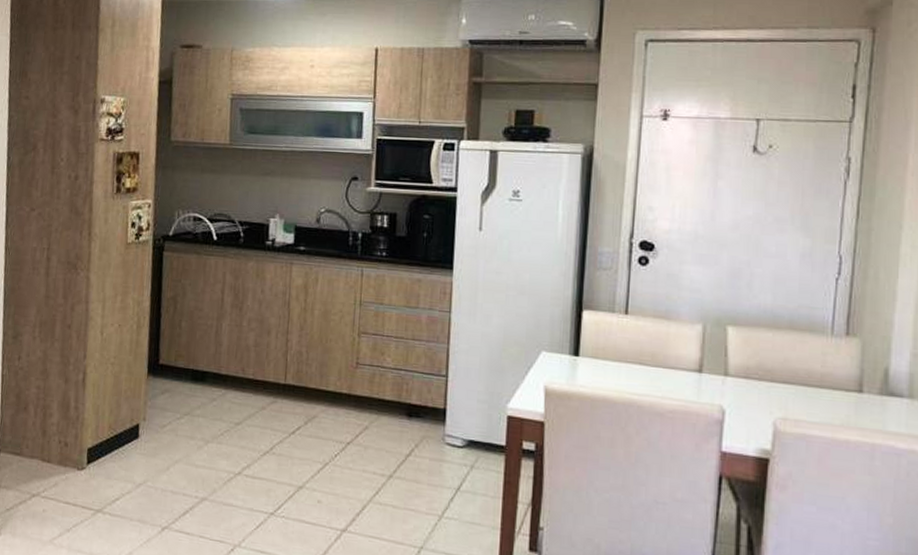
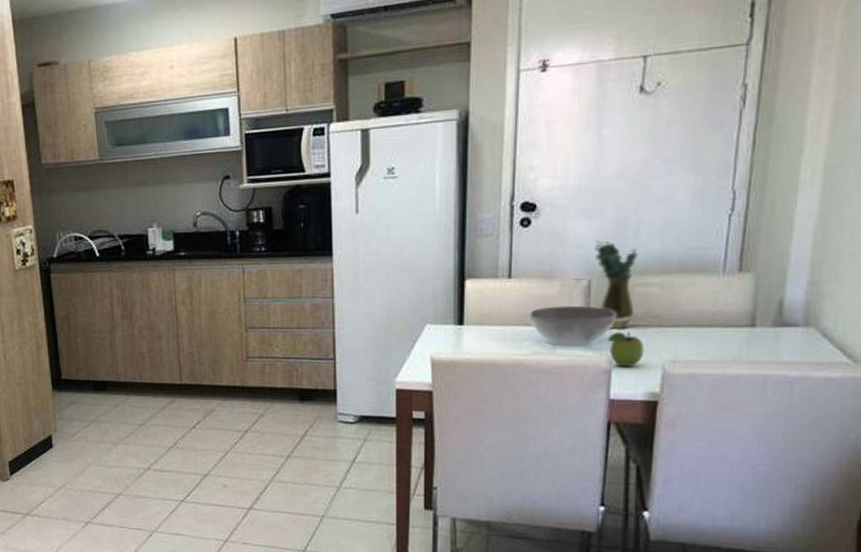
bowl: none [644,348,730,394] -> present [529,305,617,347]
vase: none [709,286,750,381] -> present [594,239,638,330]
fruit: none [720,381,756,419] -> present [607,331,644,366]

